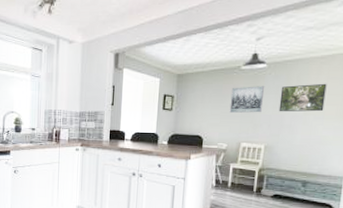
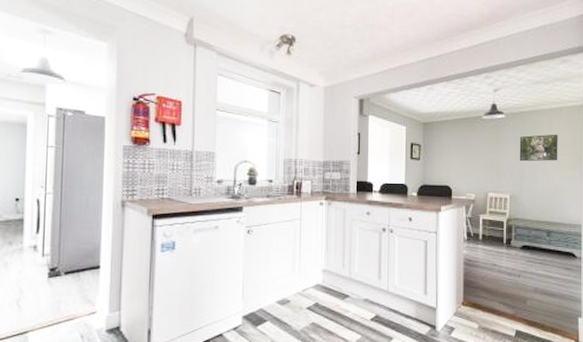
wall art: present [229,86,265,113] -> none [475,135,505,163]

